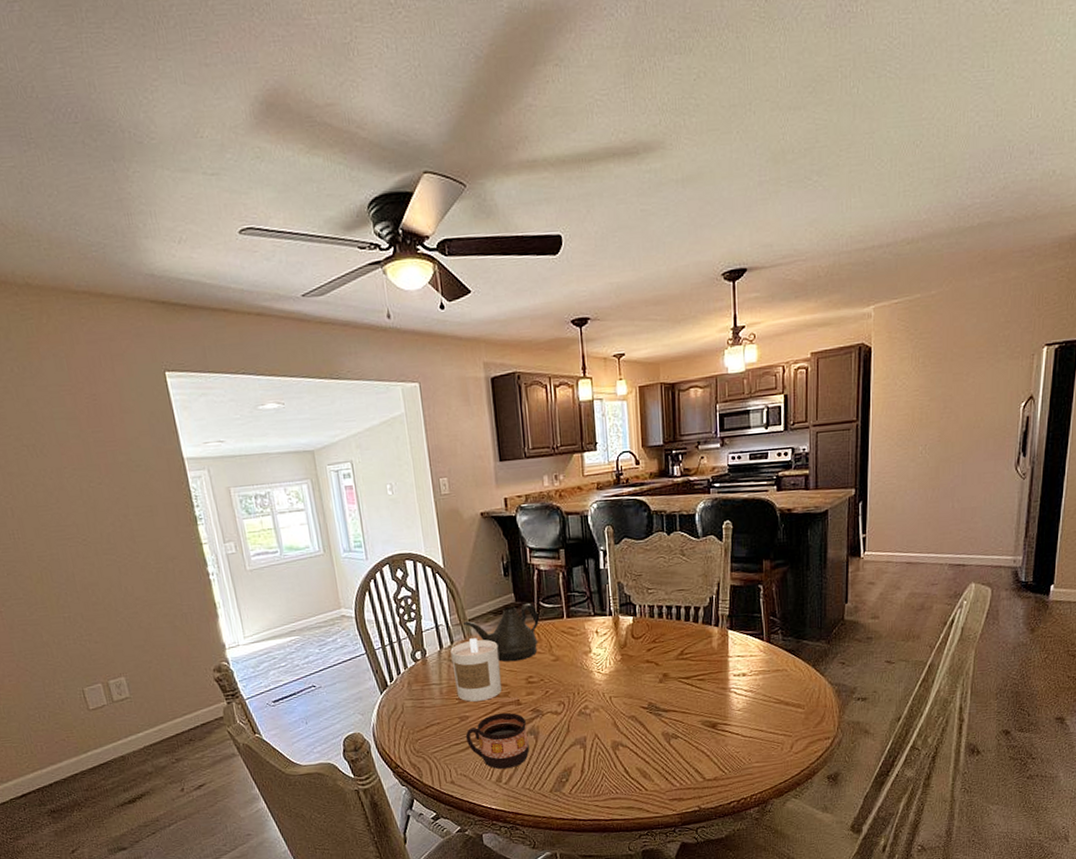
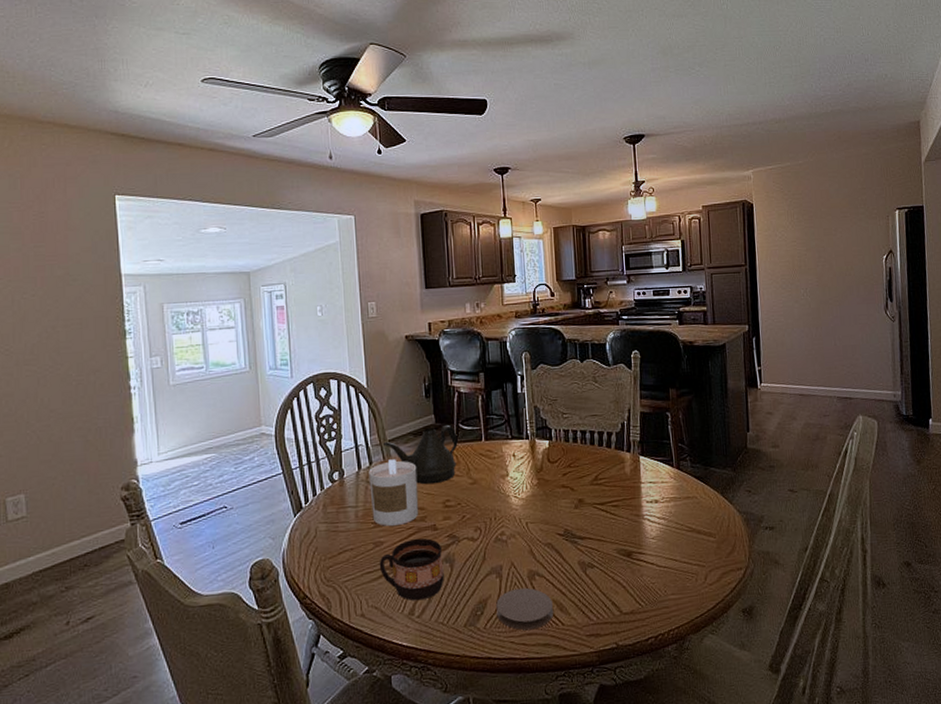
coaster: none [580,757,637,795] -> present [496,587,553,631]

